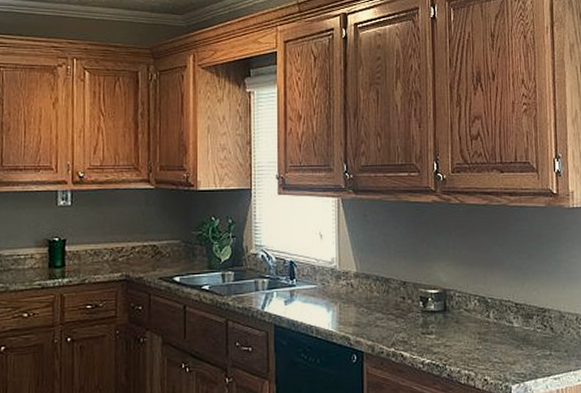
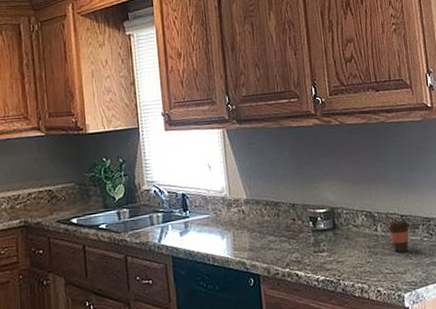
coffee cup: none [499,308,523,342] -> present [386,219,410,253]

